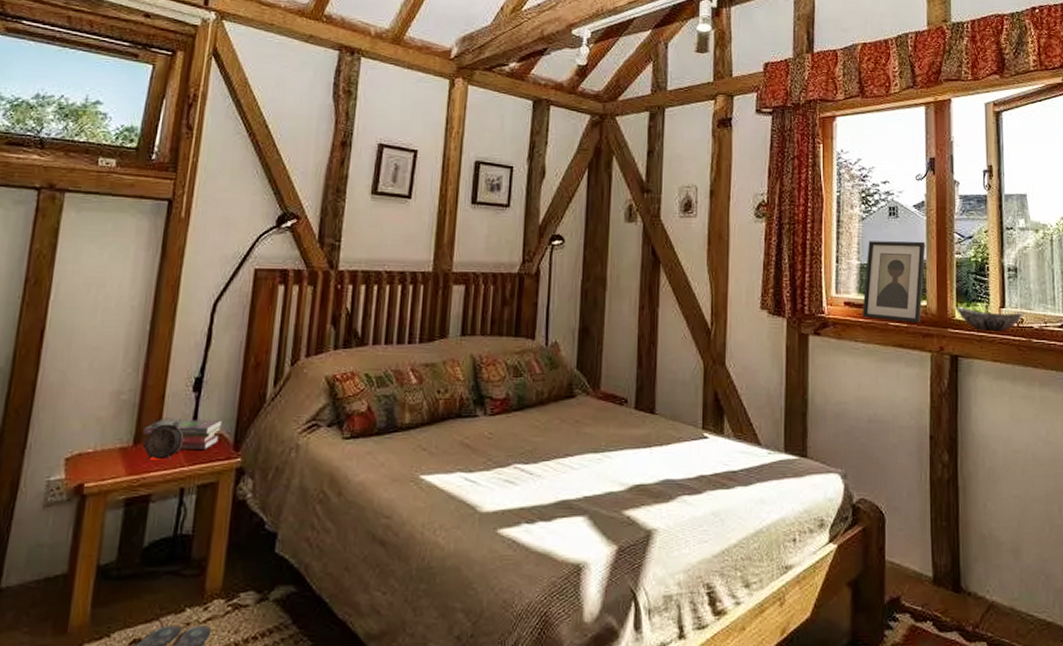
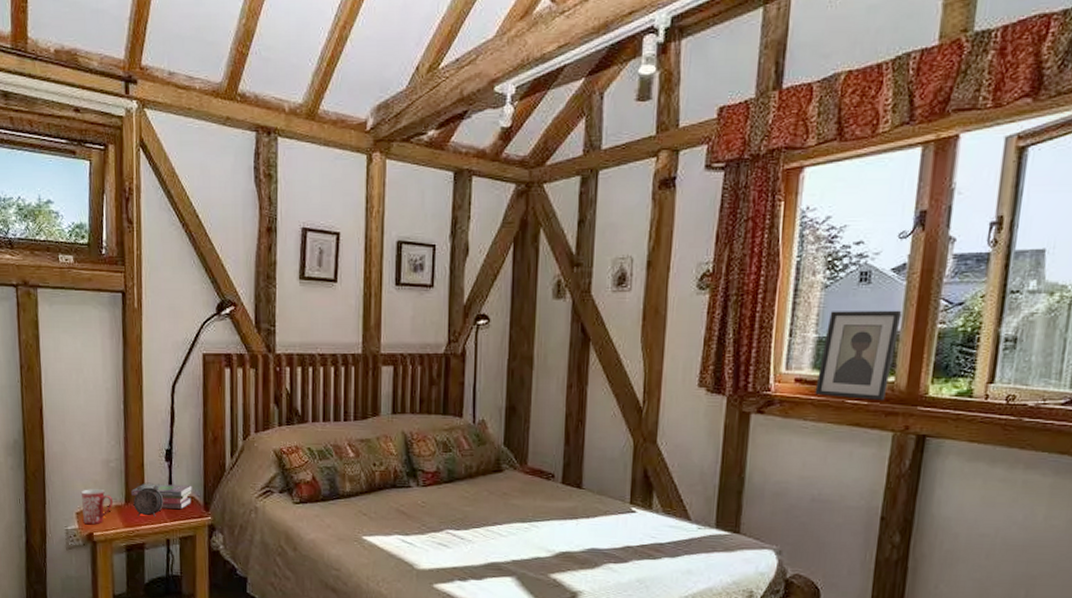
mug: none [73,428,119,474] -> present [80,489,114,525]
decorative bowl: present [955,307,1025,333] -> none [929,383,1019,411]

